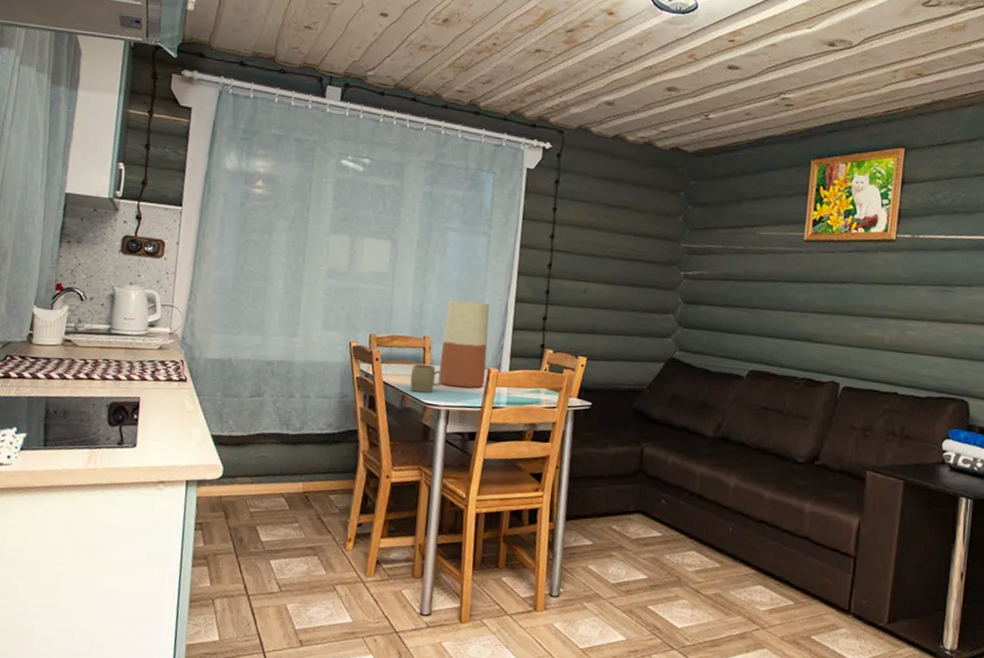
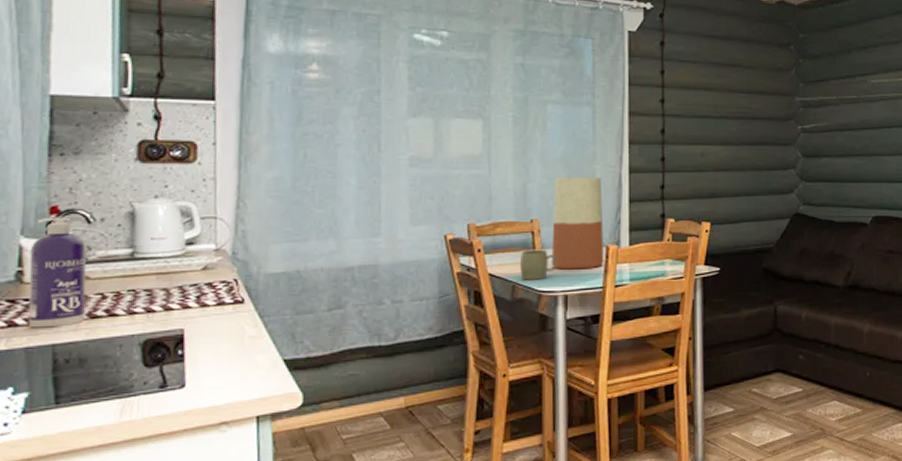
spray bottle: none [31,292,78,383] -> present [27,217,87,328]

